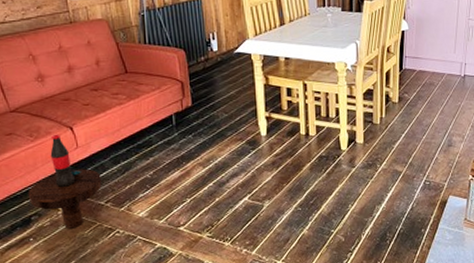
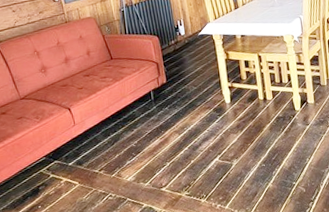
pedestal table: present [28,134,103,229] -> none [36,114,96,196]

